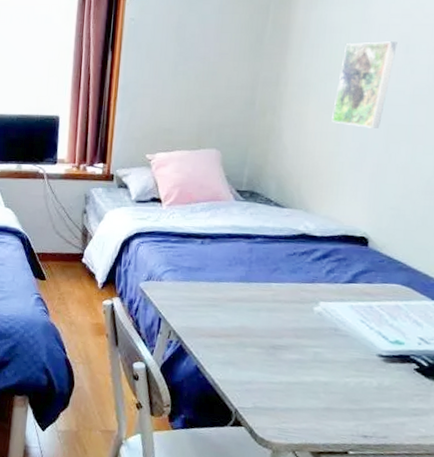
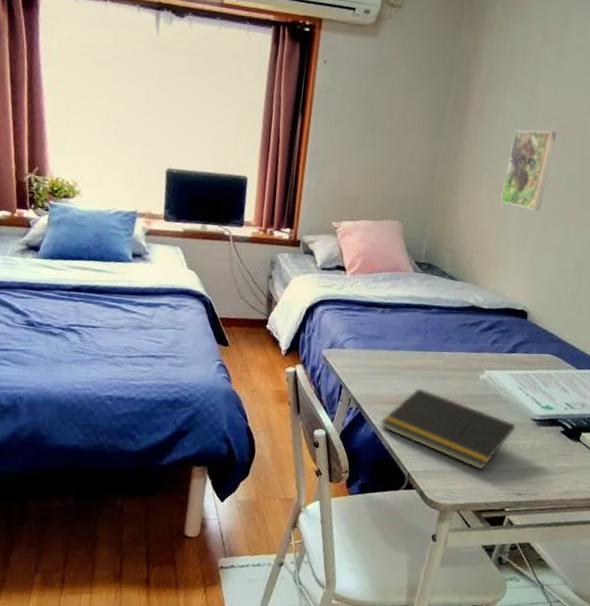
notepad: none [203,321,359,409] -> present [380,388,516,471]

